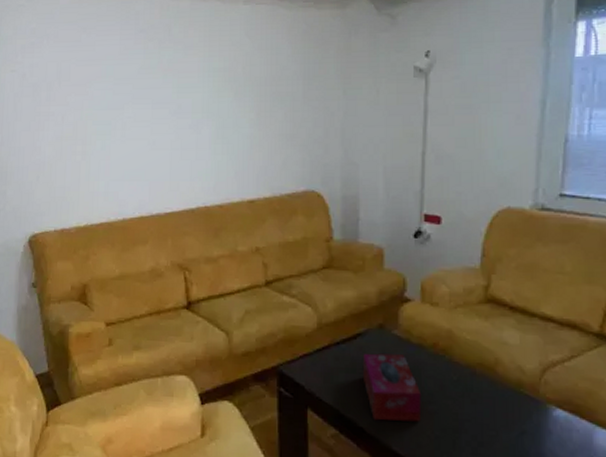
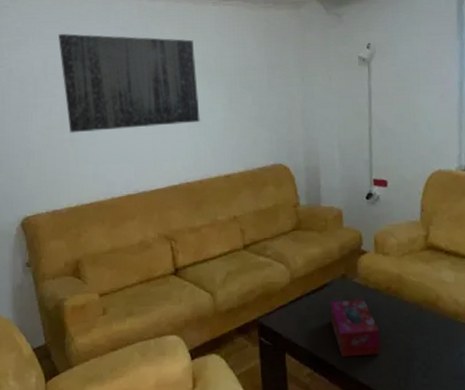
wall art: none [74,36,224,146] -> present [59,34,200,133]

